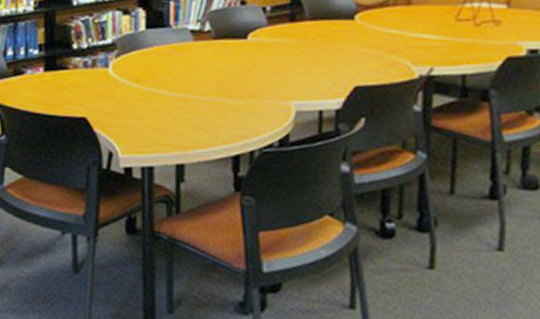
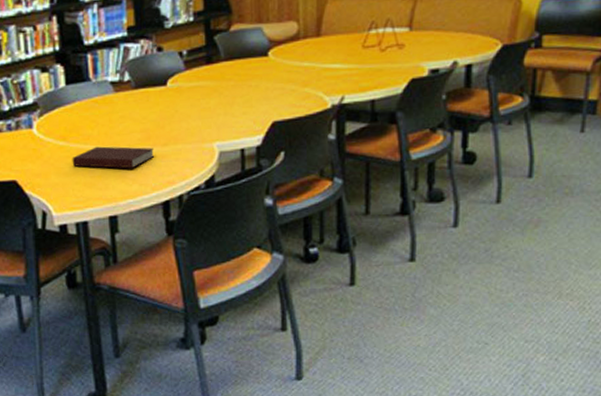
notebook: none [144,92,229,119] -> present [72,146,155,169]

